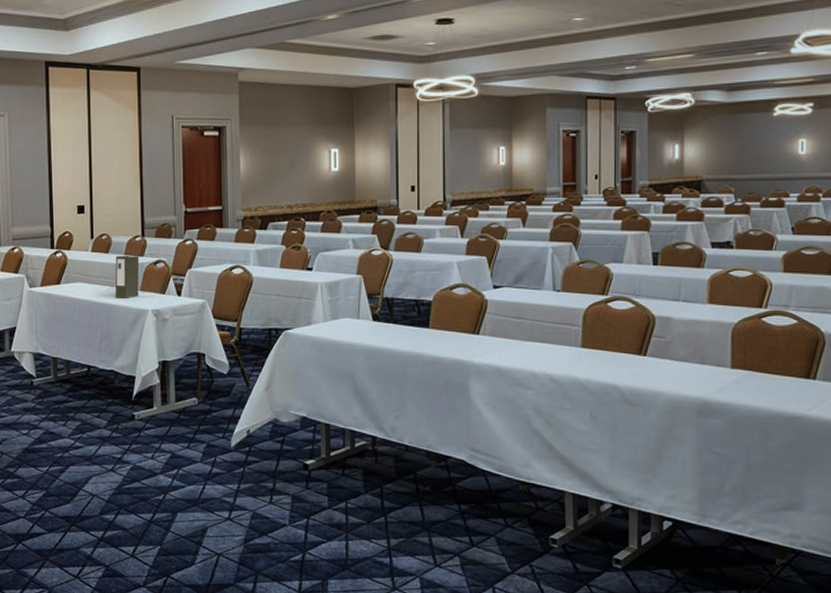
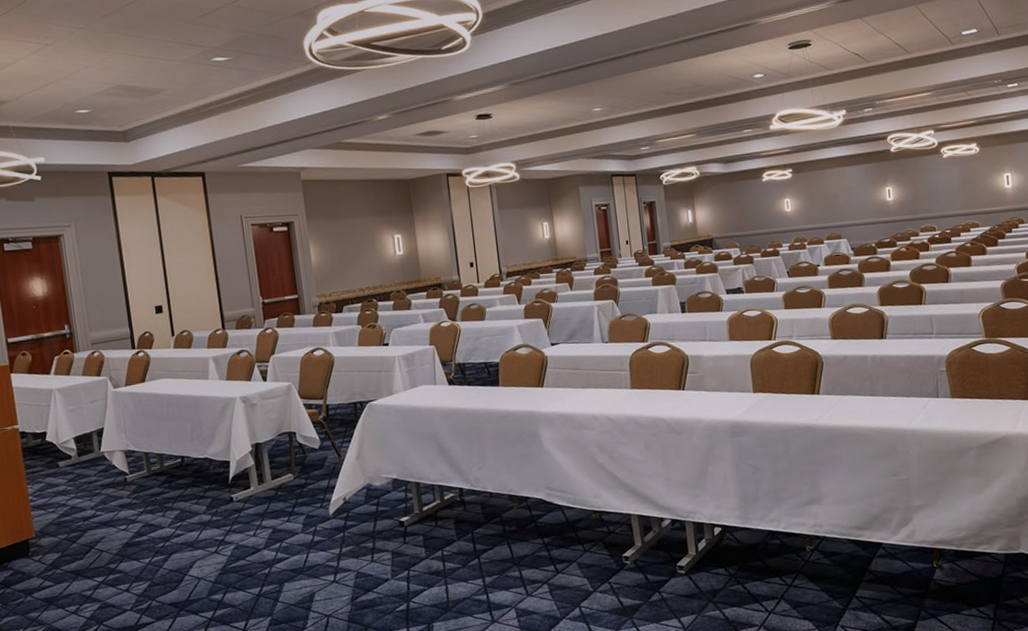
binder: present [115,255,140,298] -> none [198,348,226,390]

